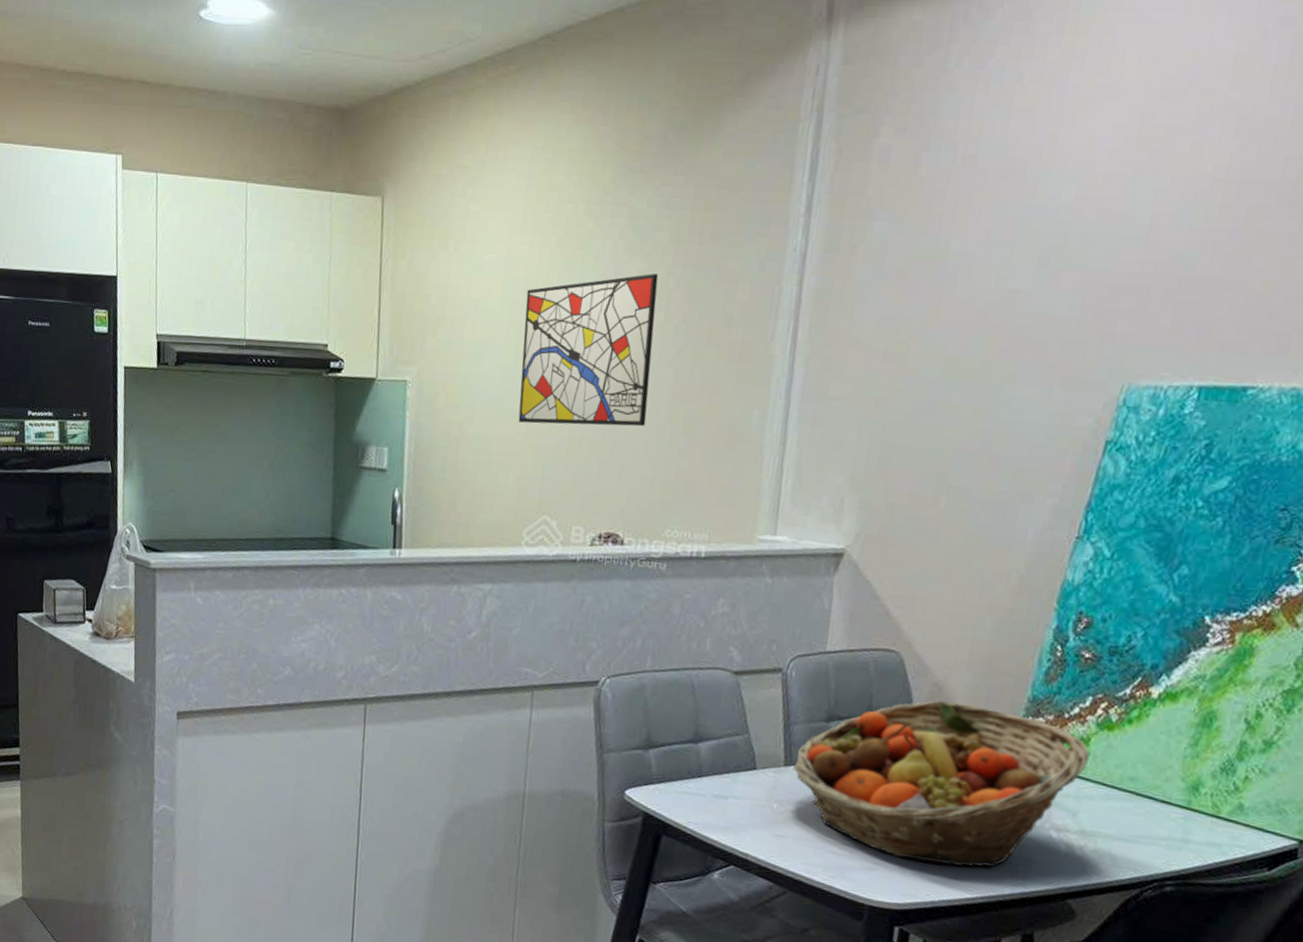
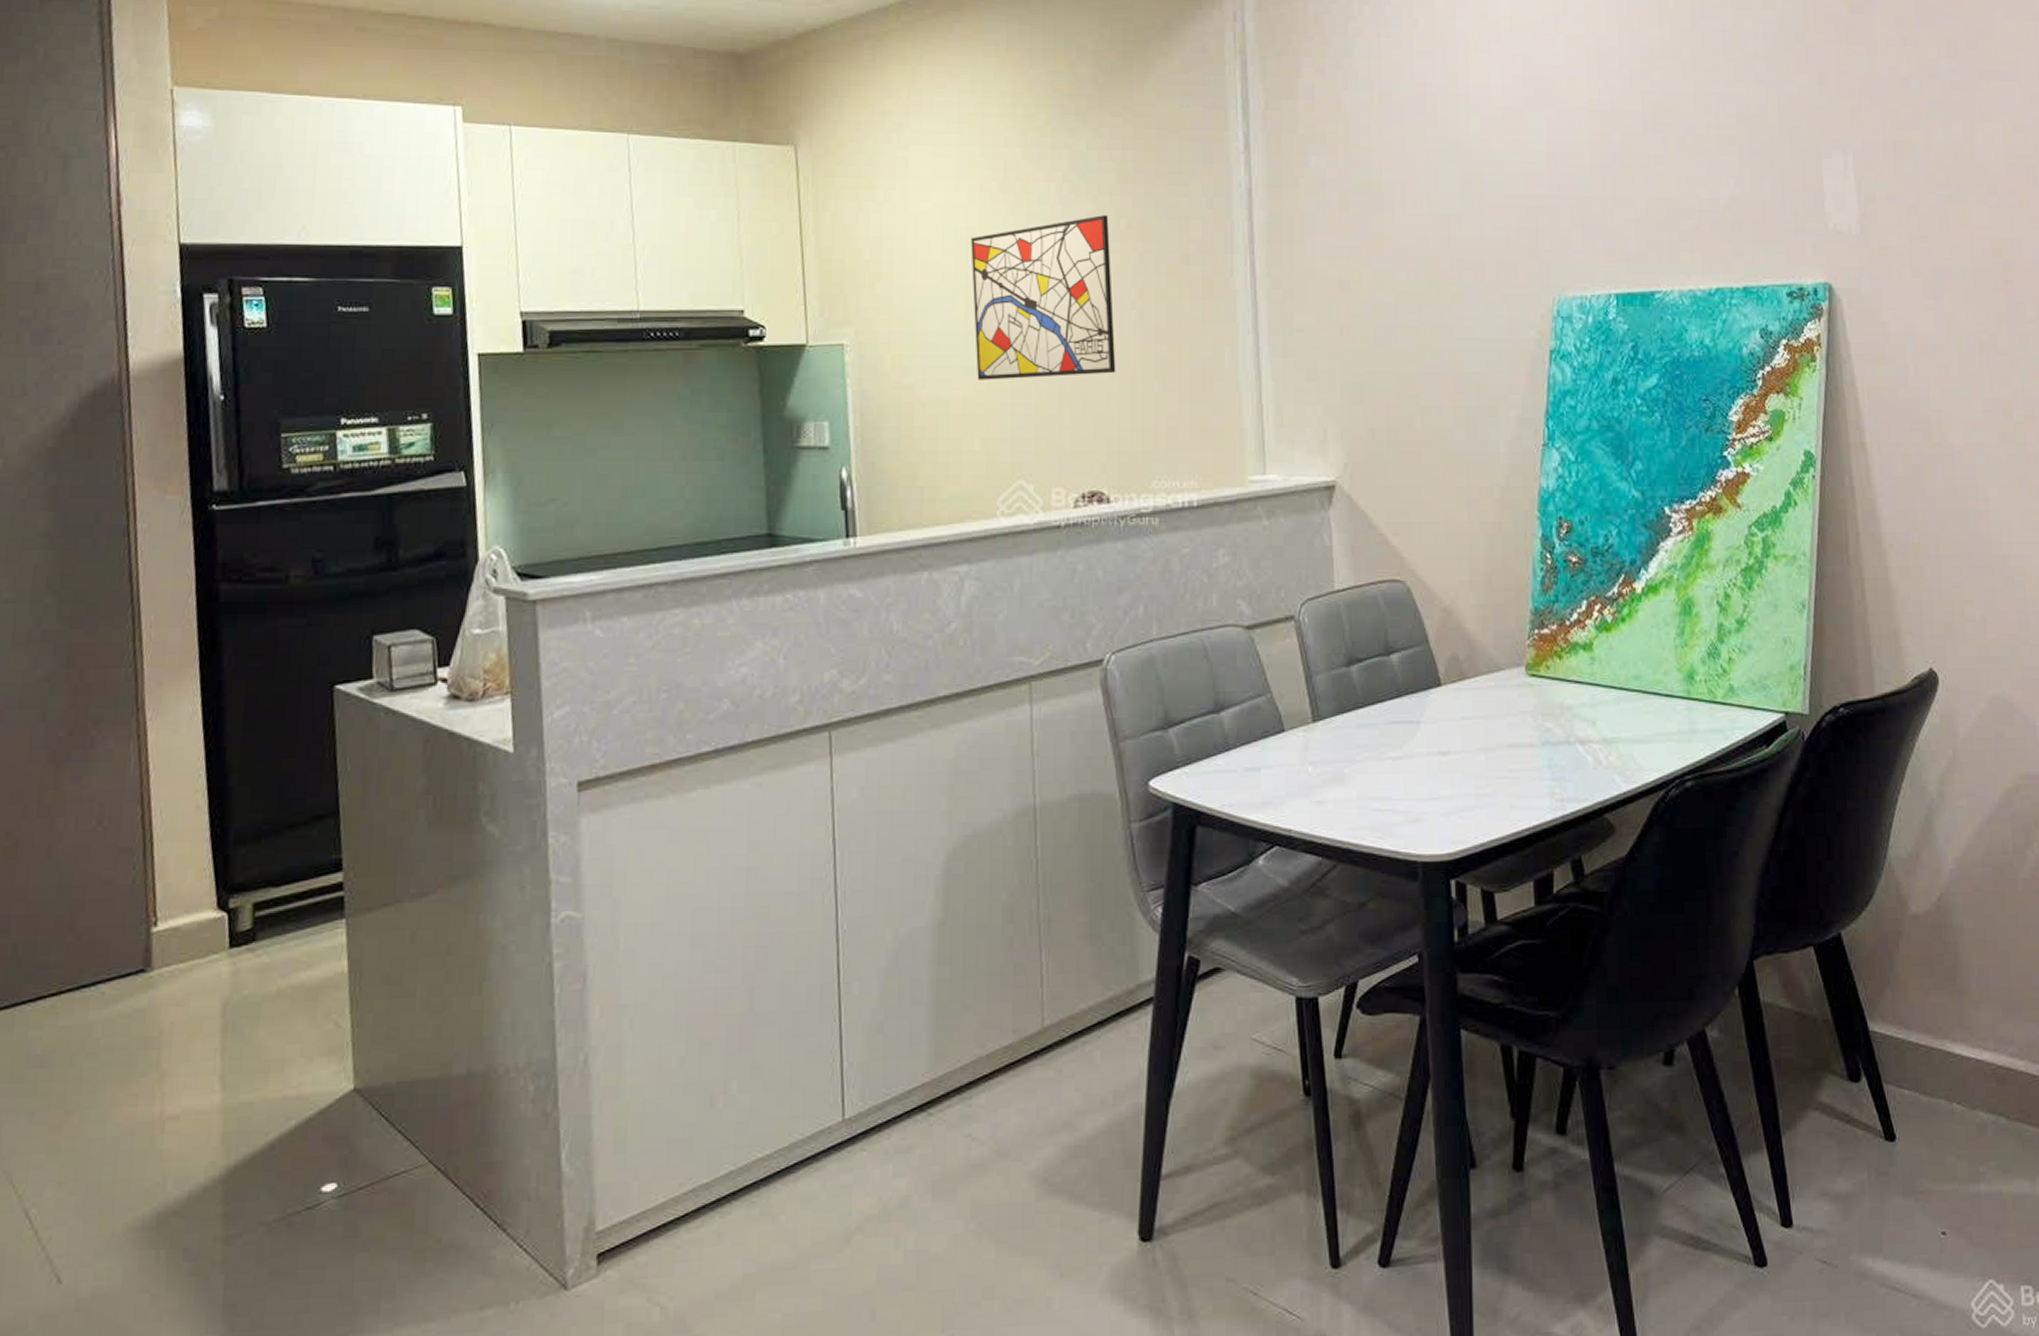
fruit basket: present [793,700,1090,868] -> none [1322,625,1595,802]

